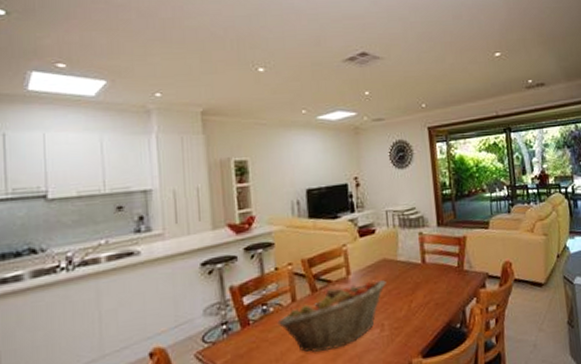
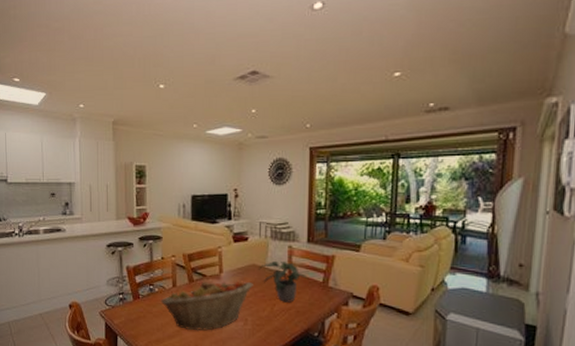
potted plant: none [389,250,444,297] -> present [258,261,309,303]

